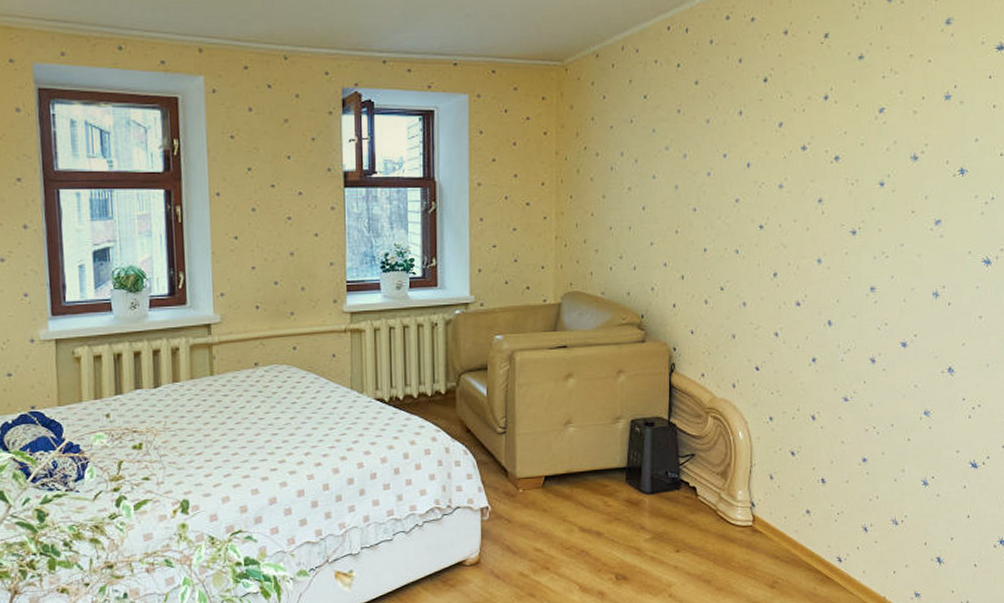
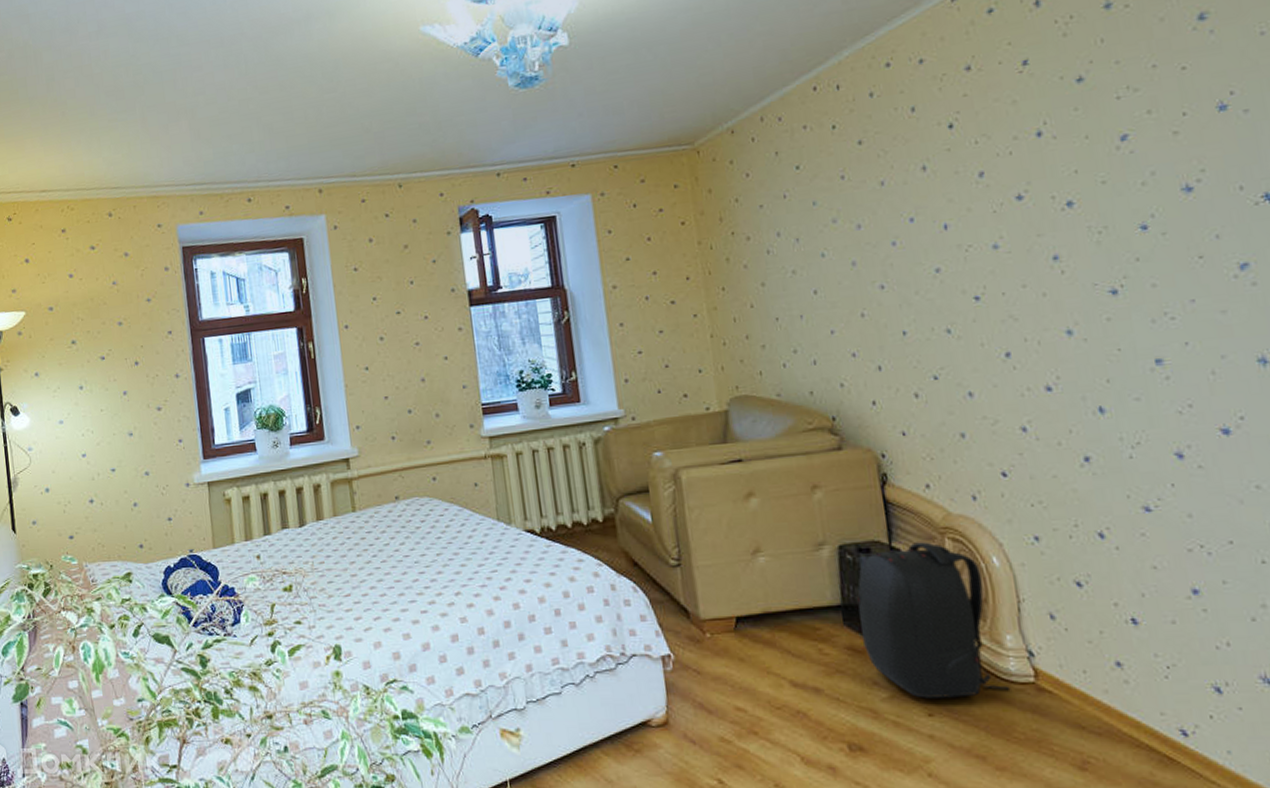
backpack: none [638,419,735,539] -> present [857,542,1011,698]

